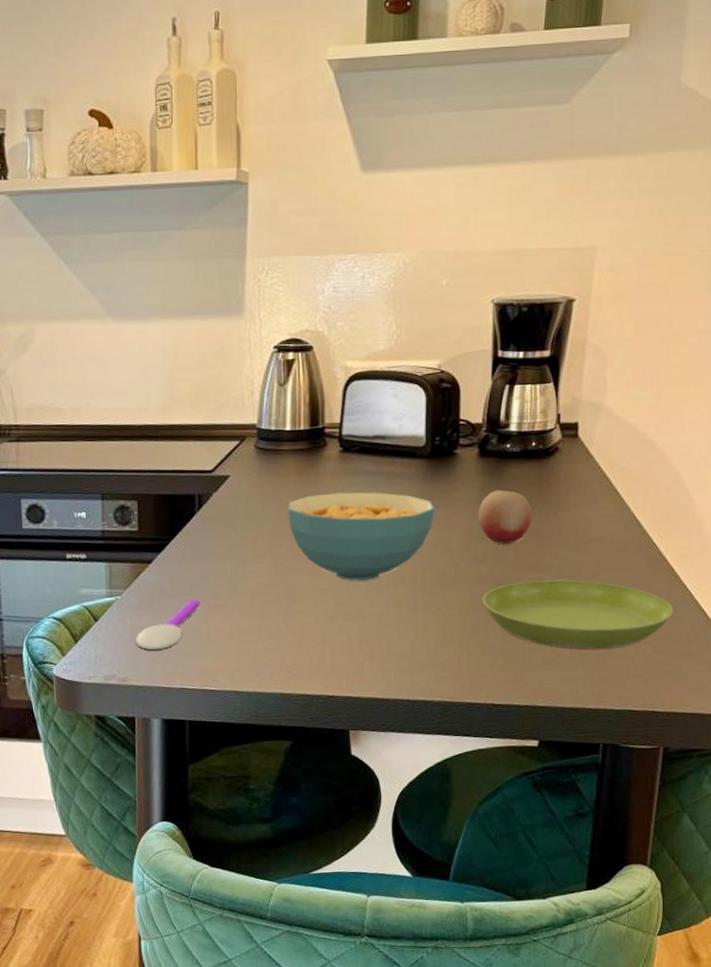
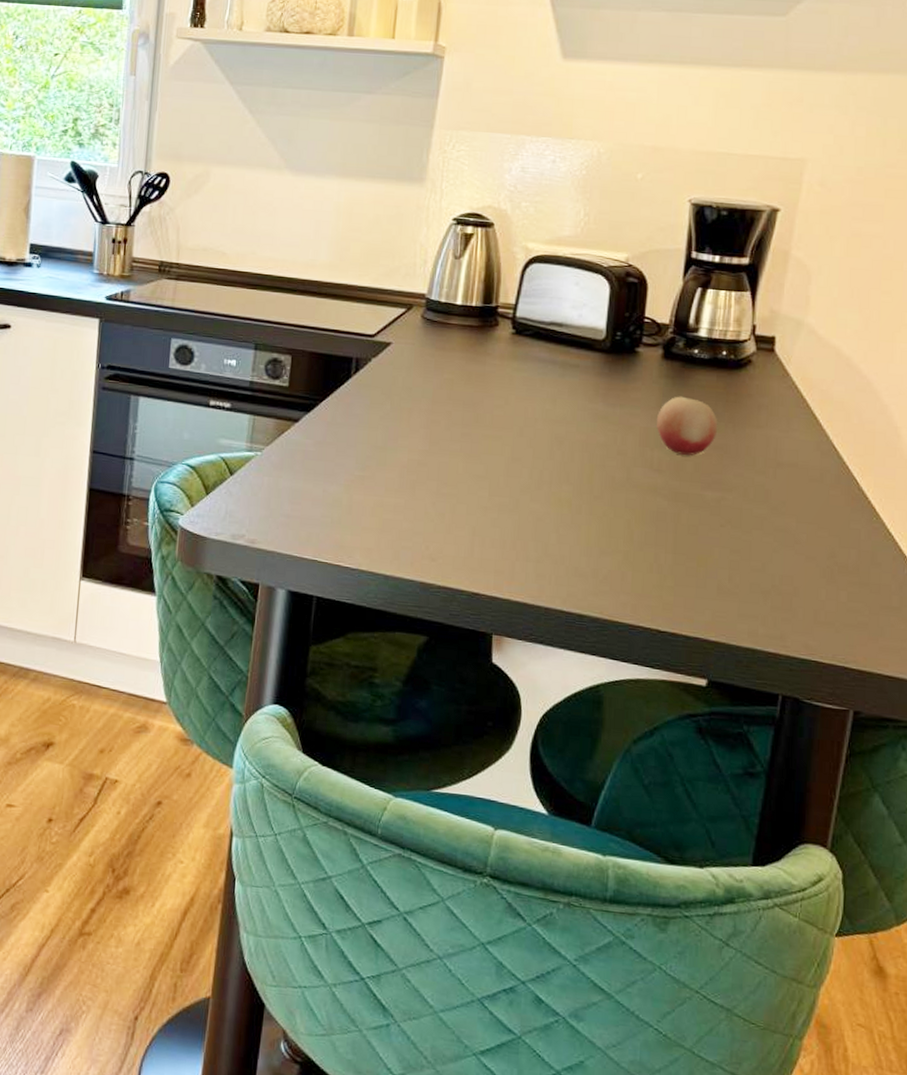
spoon: present [135,599,200,651] -> none [270,466,345,515]
cereal bowl: present [287,492,435,581] -> none [449,374,610,473]
saucer: present [483,579,674,649] -> none [655,499,874,588]

